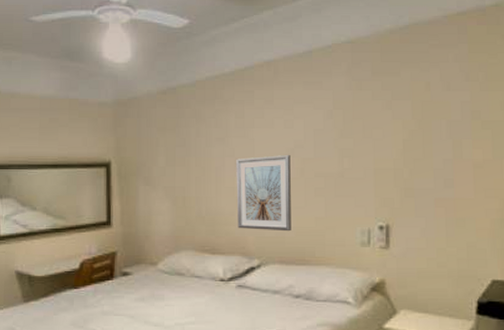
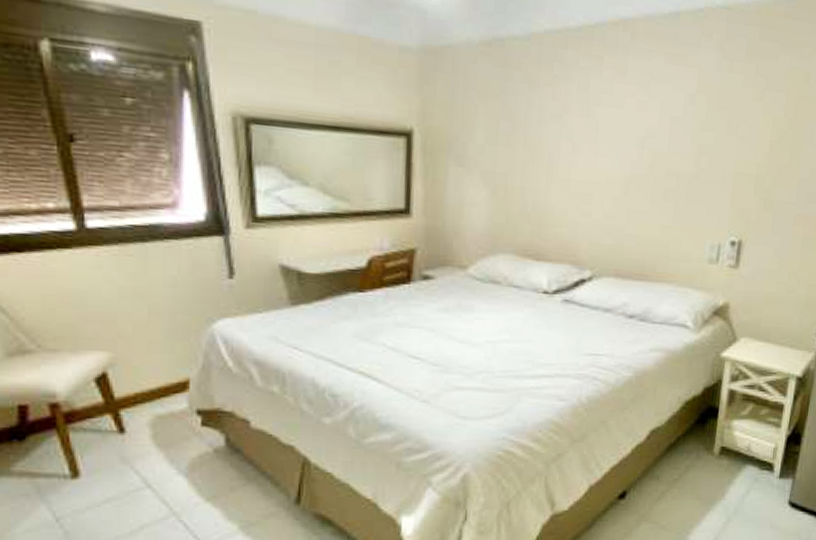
picture frame: present [236,154,291,232] -> none [569,143,640,240]

